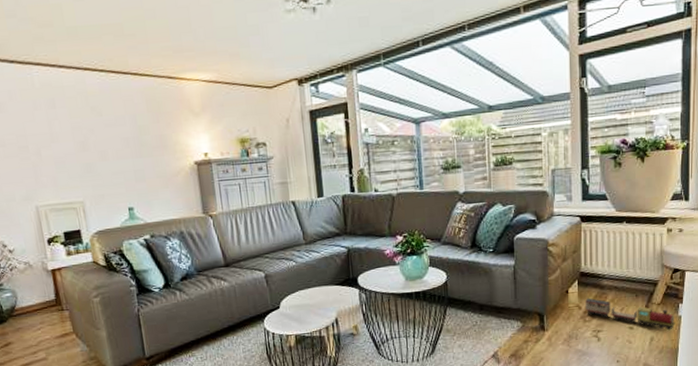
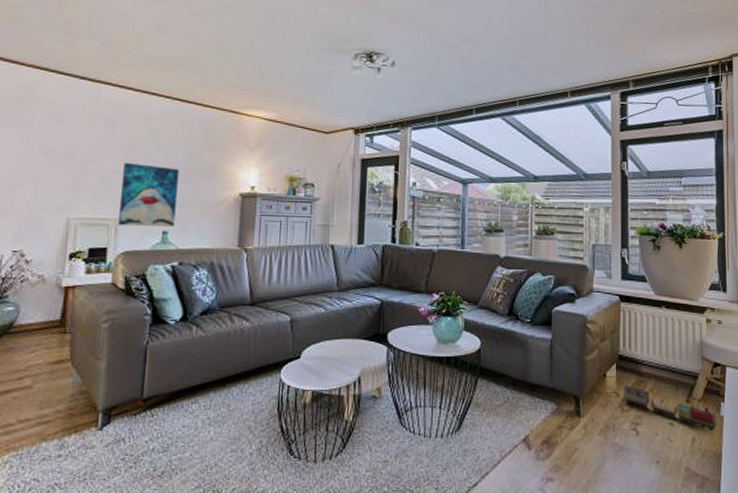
wall art: none [75,144,138,208] -> present [117,162,180,227]

